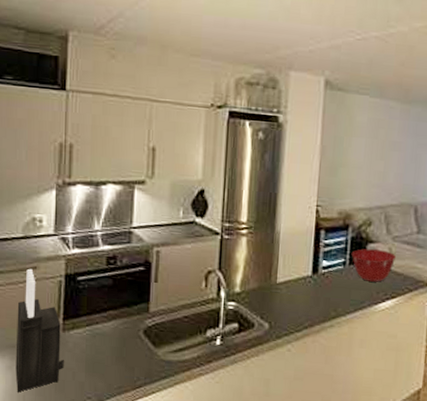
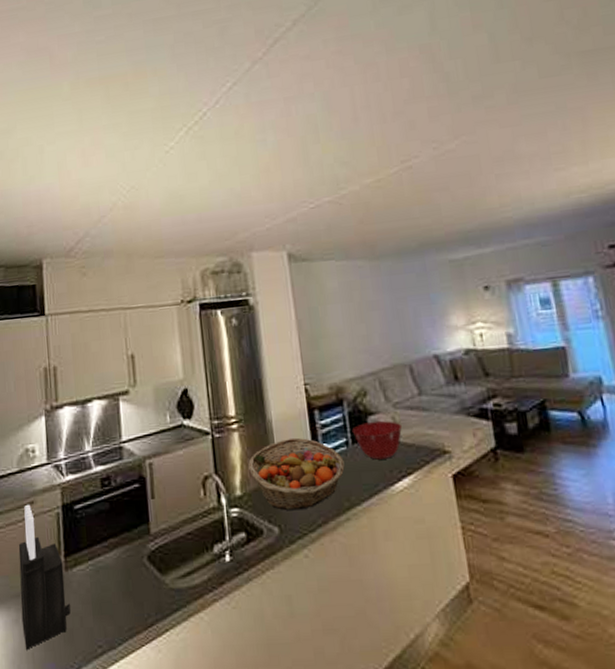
fruit basket: none [250,250,339,313] -> present [247,437,345,511]

